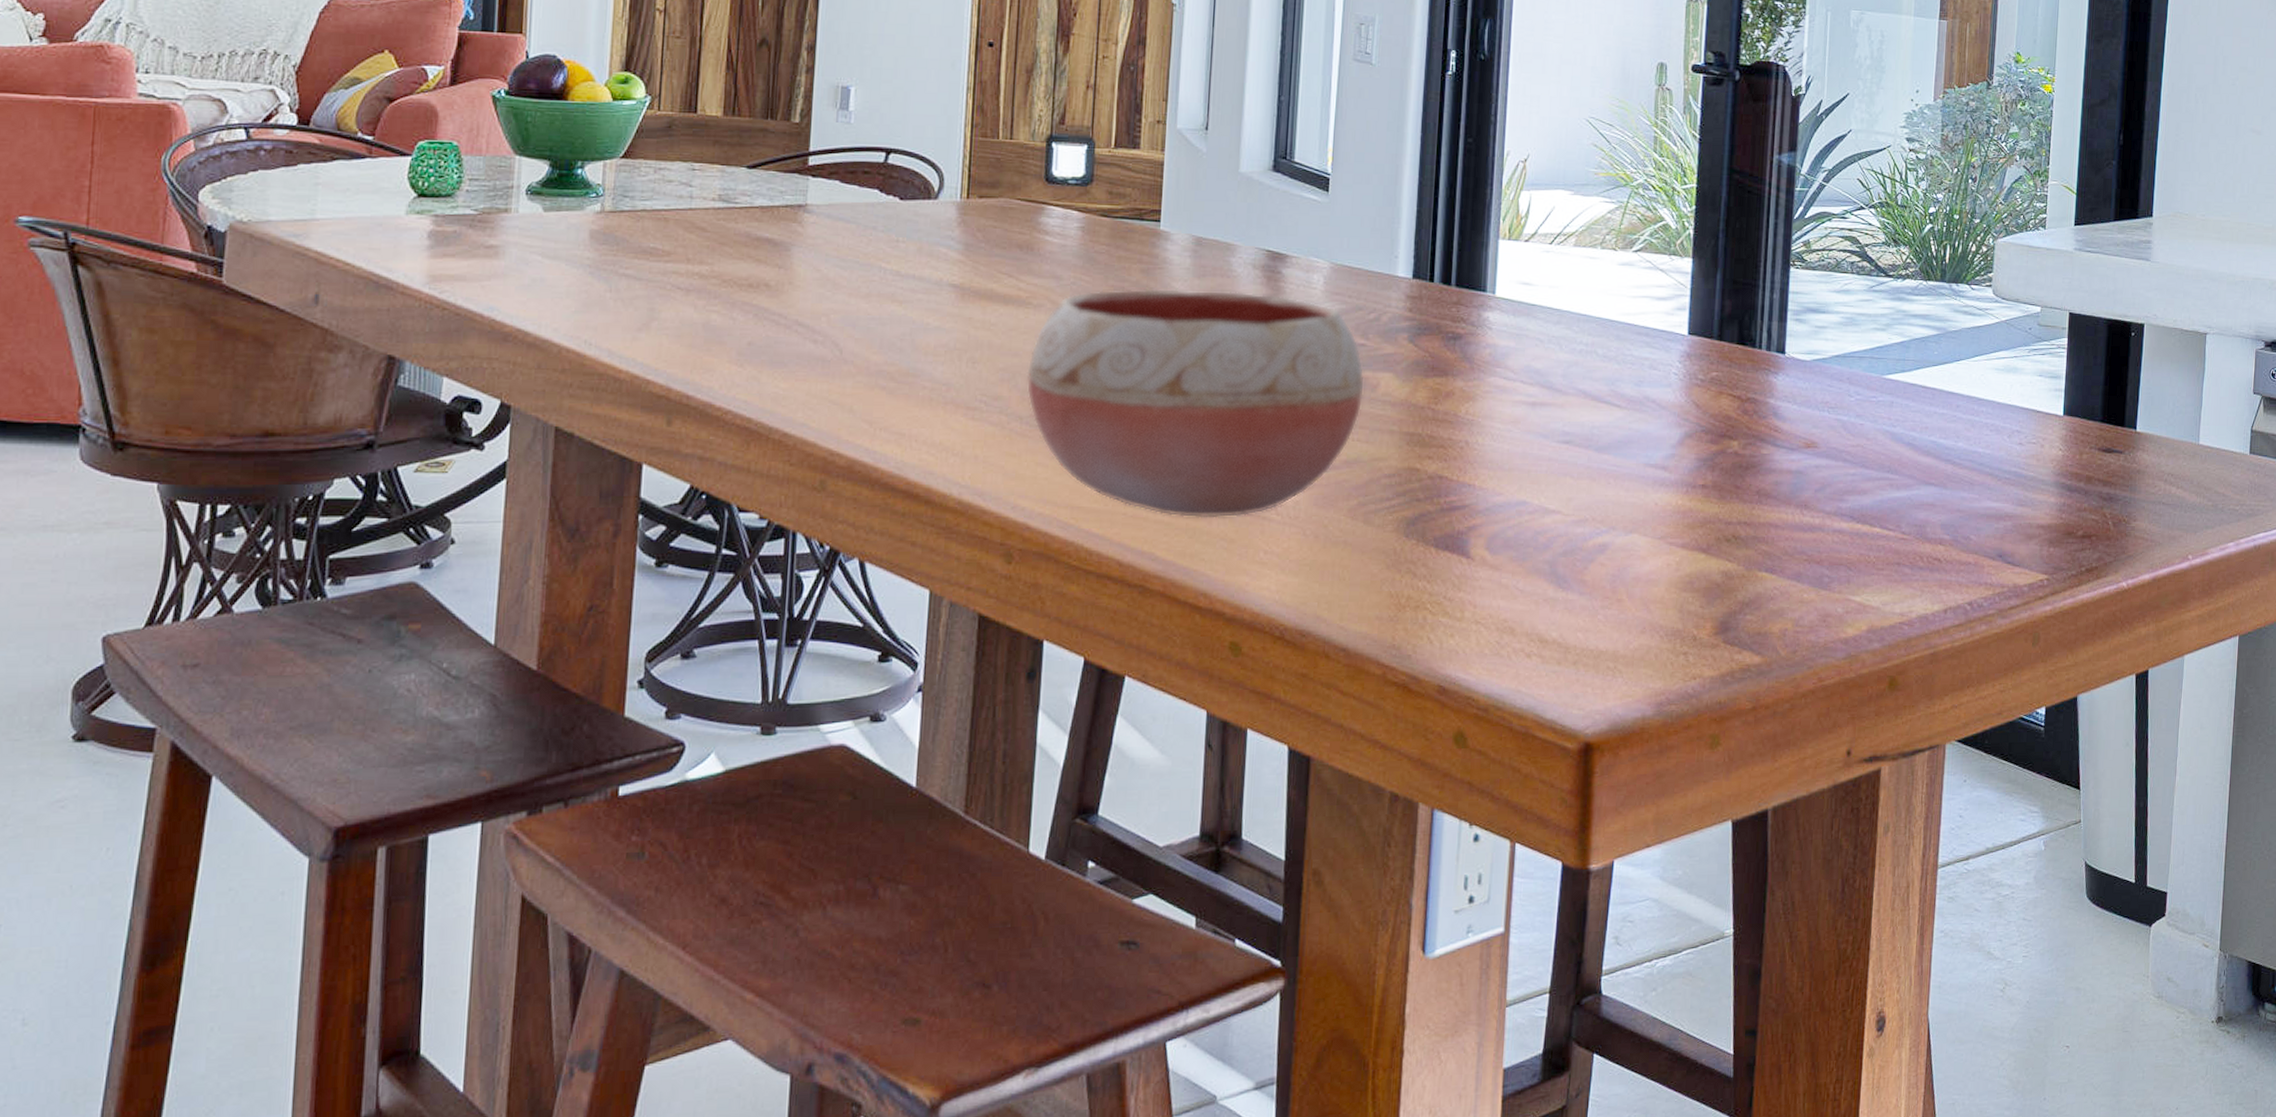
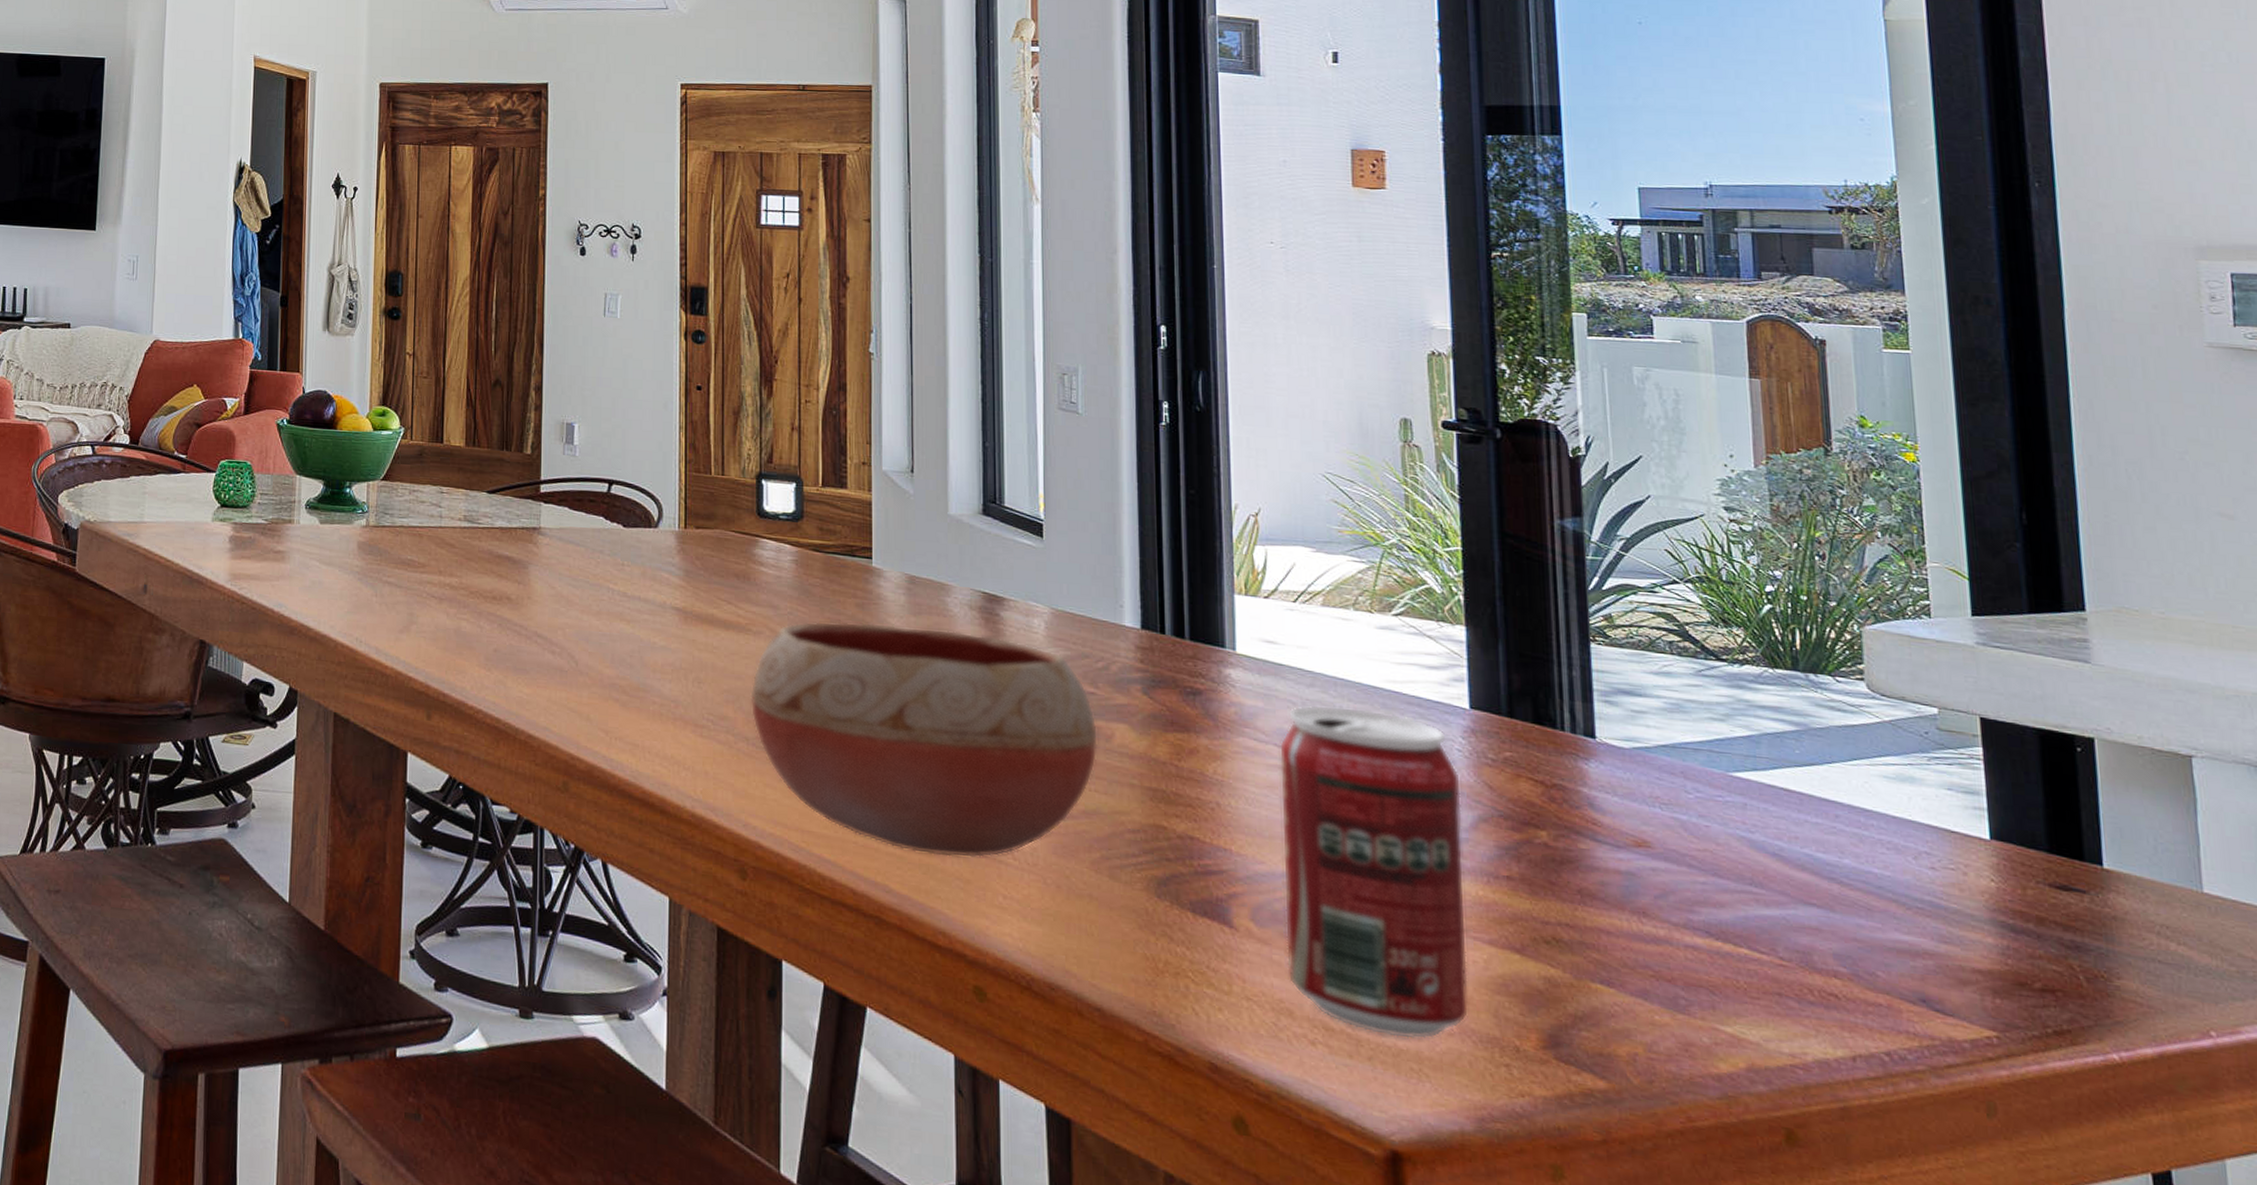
beverage can: none [1513,340,1674,641] -> present [1278,704,1469,1040]

